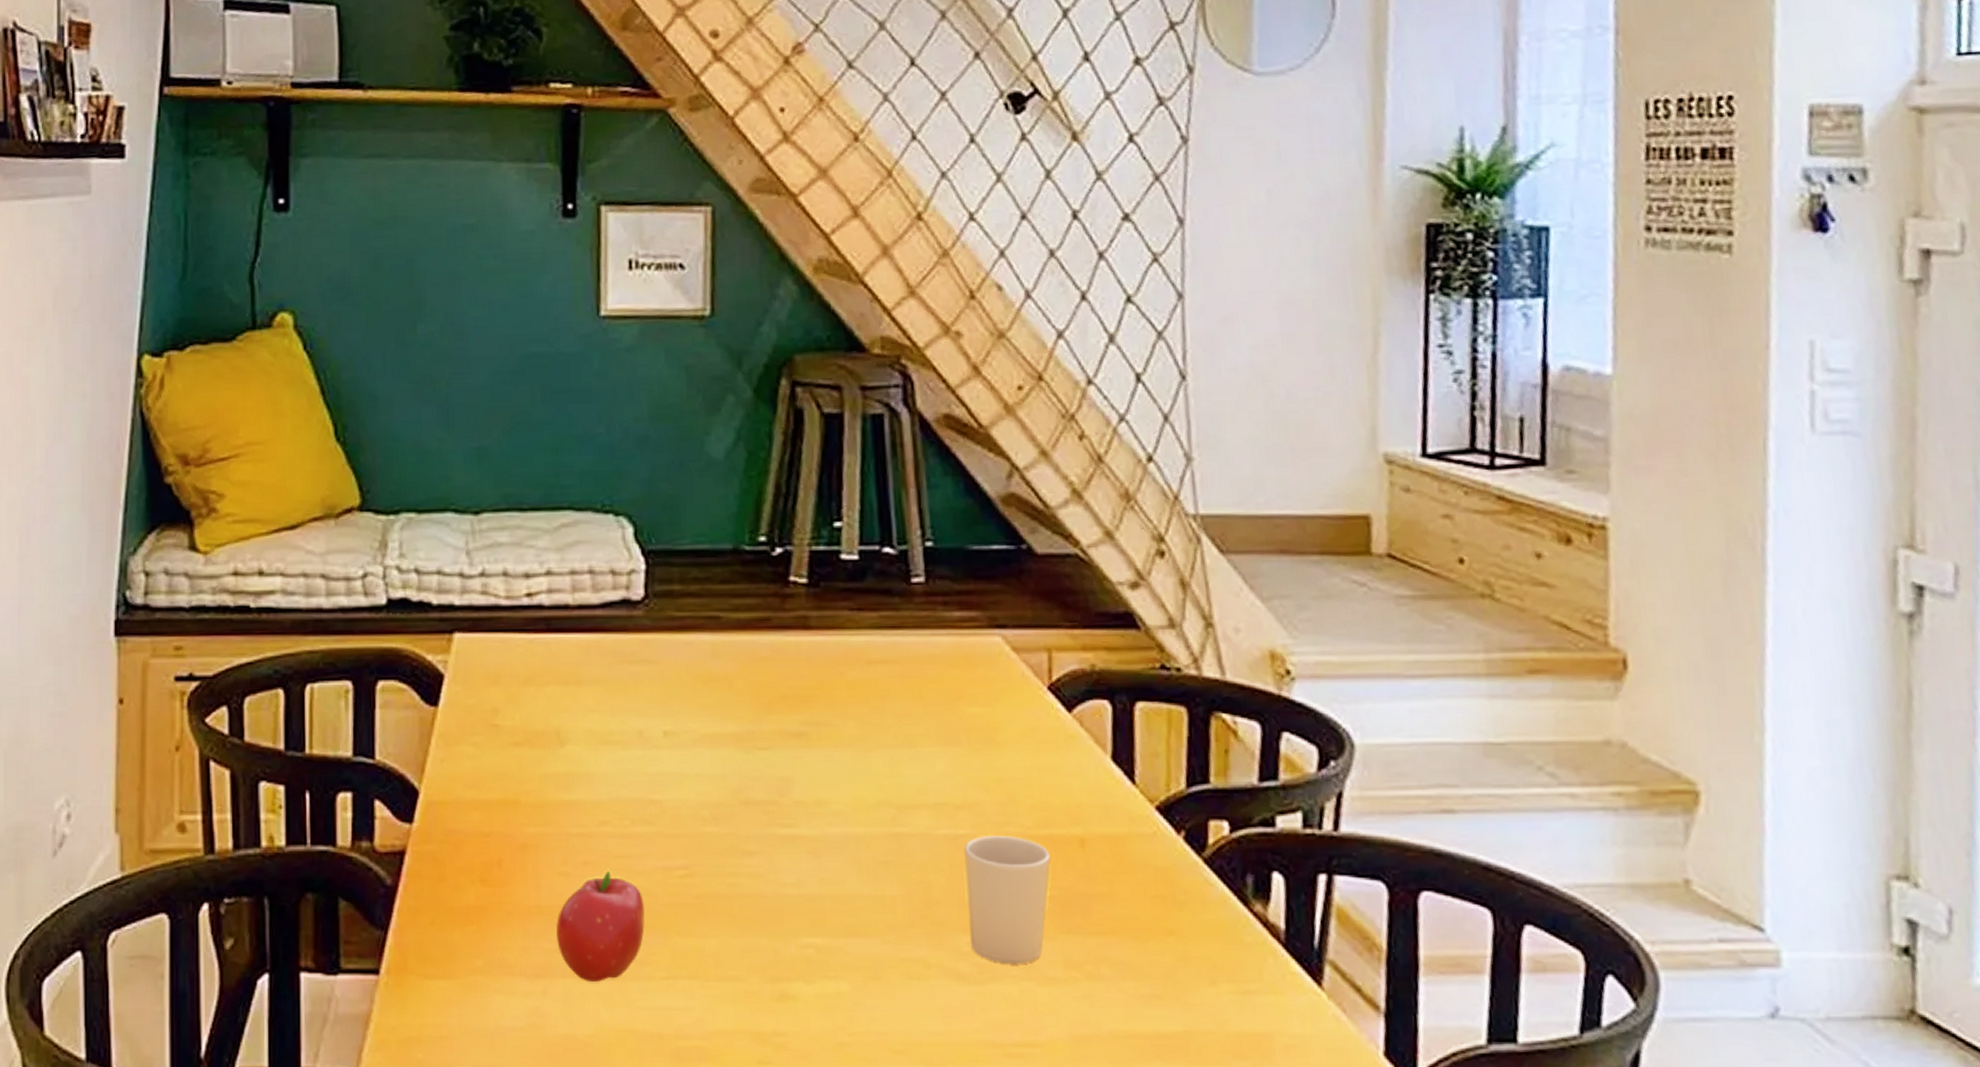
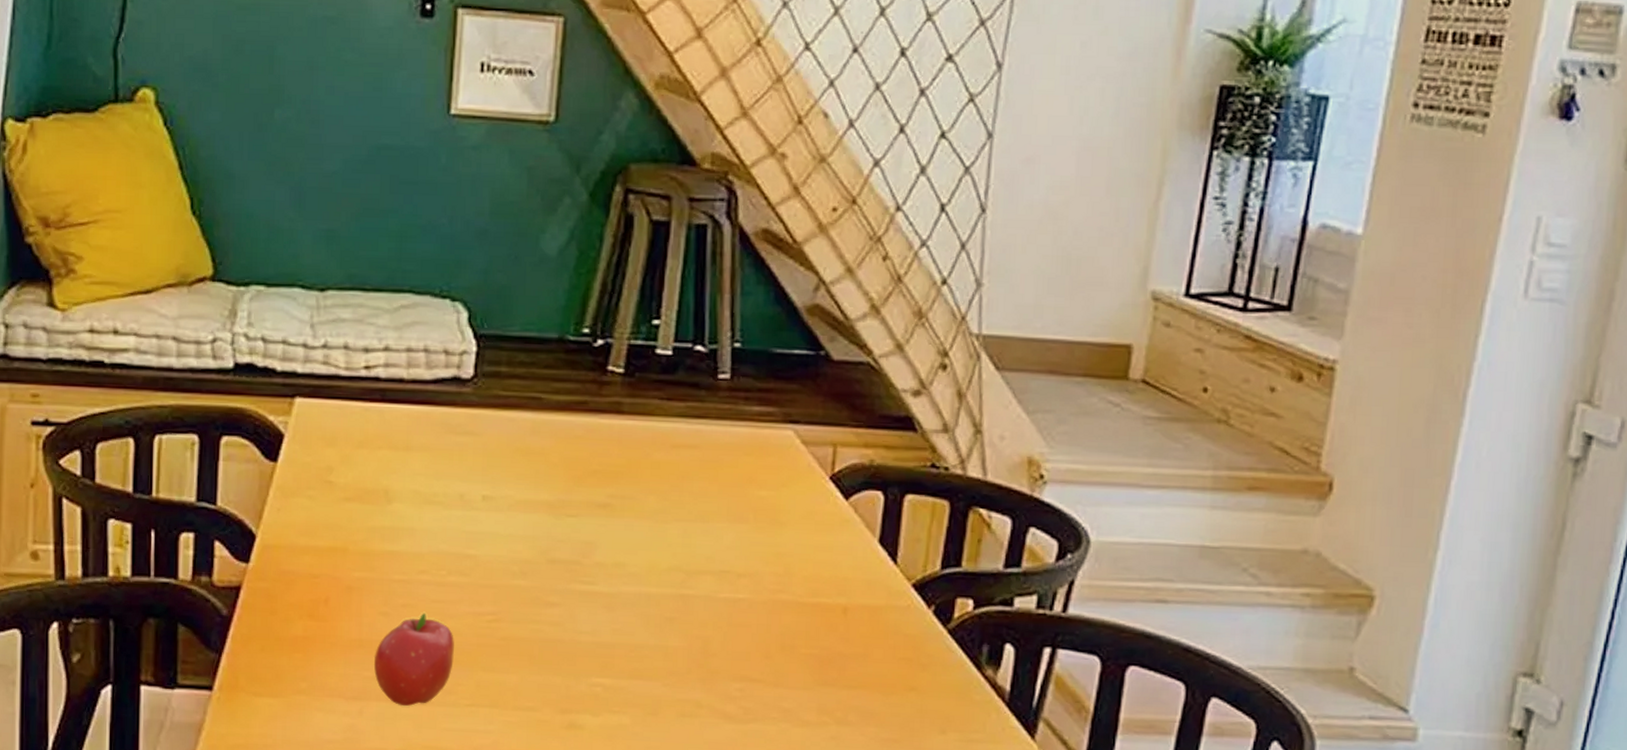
mug: present [964,836,1050,964] -> none [738,601,816,709]

